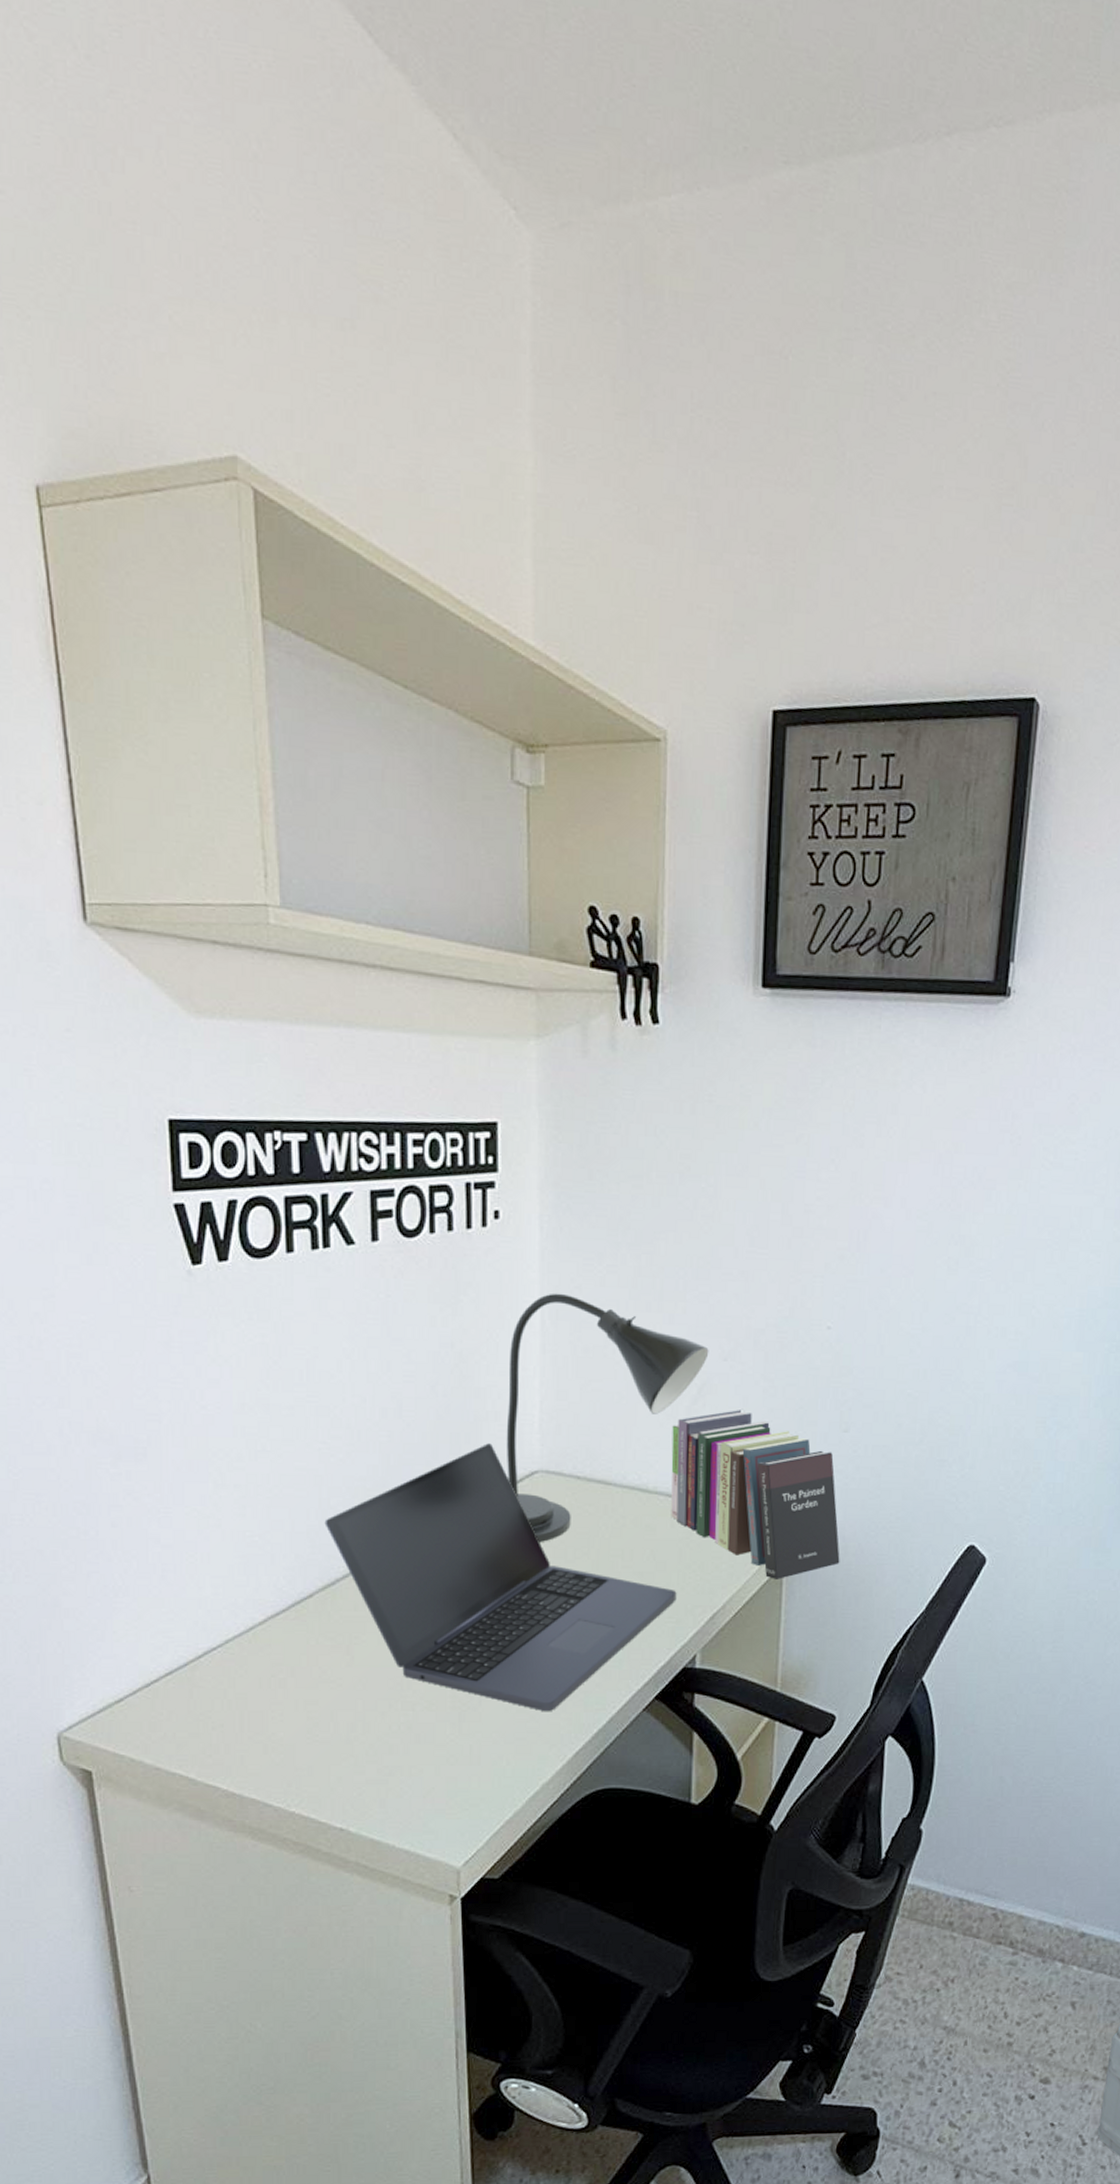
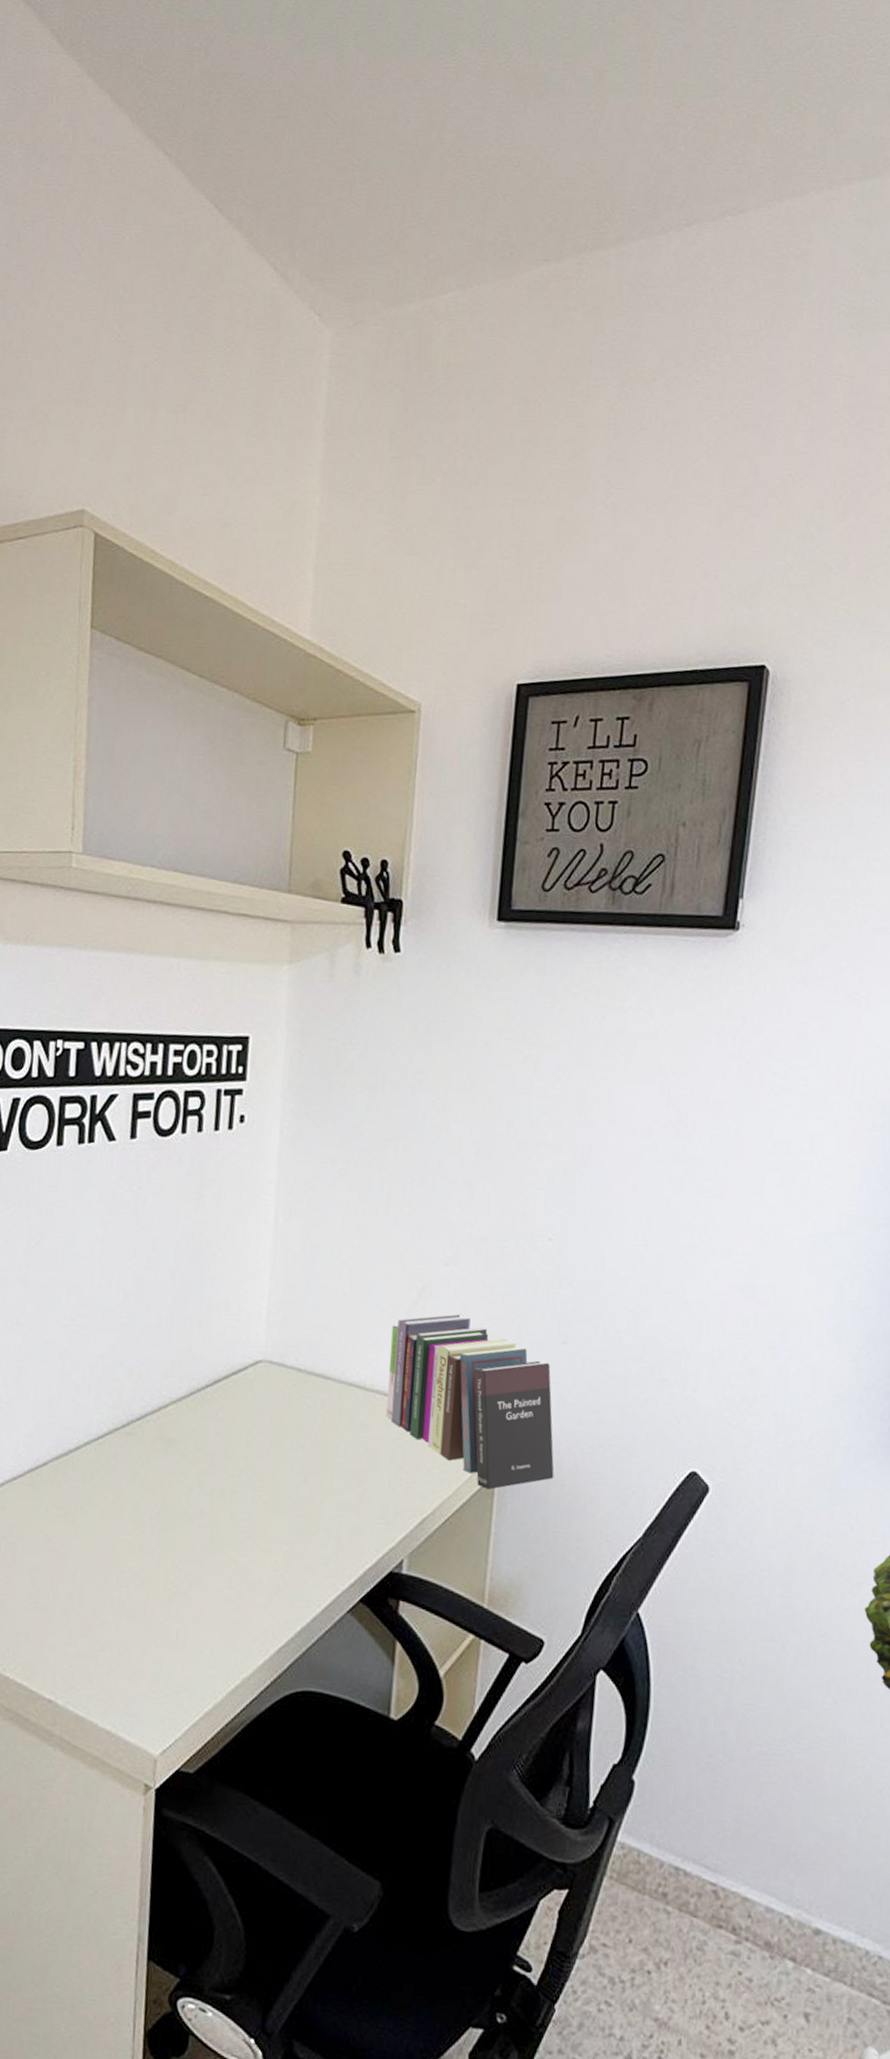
laptop: present [324,1443,677,1711] -> none [64,1330,388,1603]
desk lamp: present [506,1293,709,1543] -> none [233,1192,432,1432]

